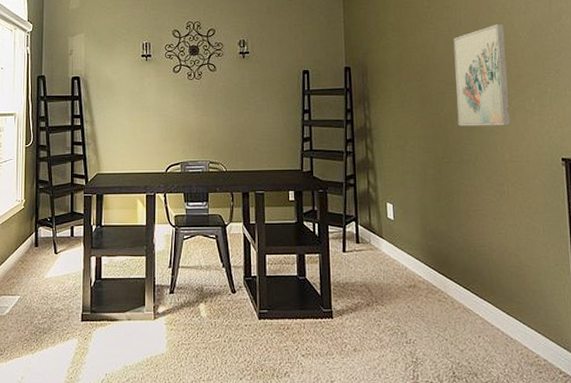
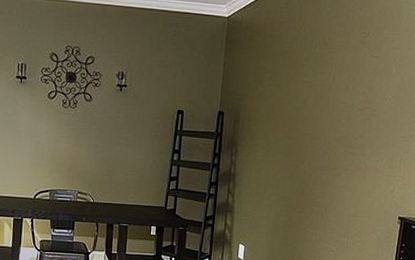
wall art: present [453,23,511,127] -> none [314,83,373,183]

